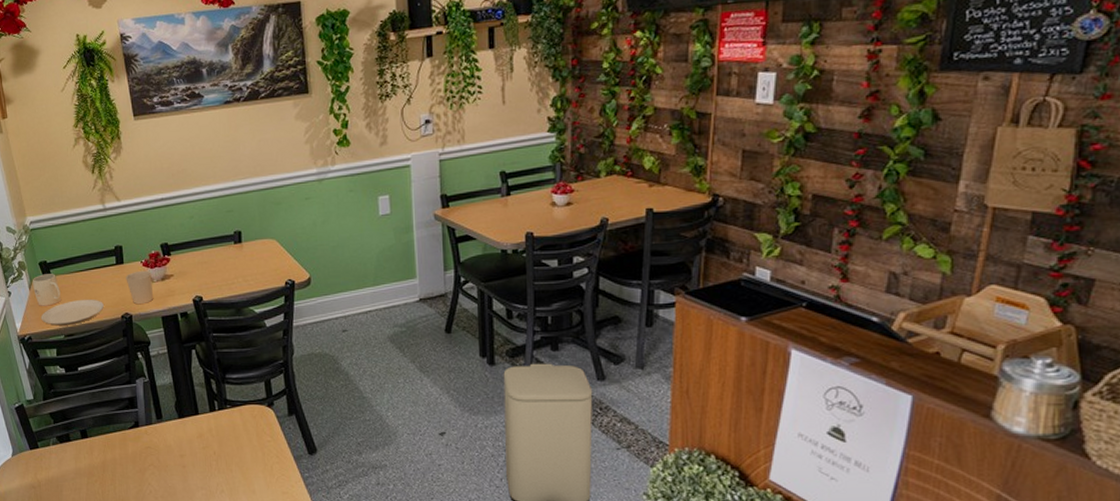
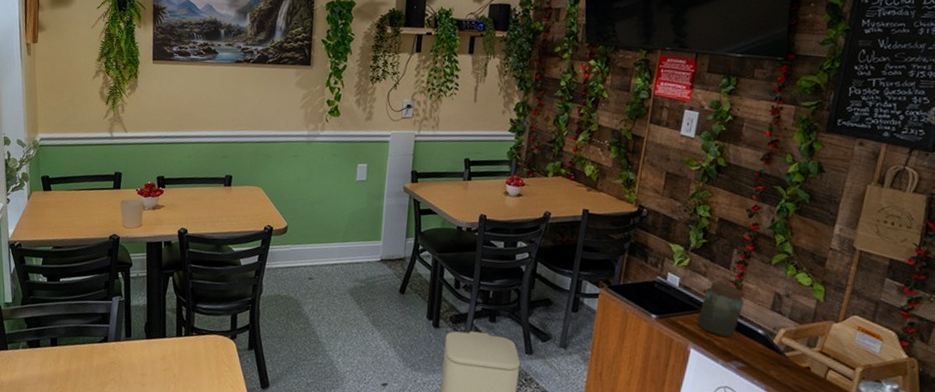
mug: present [33,274,61,306] -> none [31,187,57,218]
plate: present [41,299,104,326] -> none [33,216,95,238]
peanut butter: none [796,269,851,332] -> present [696,281,744,338]

